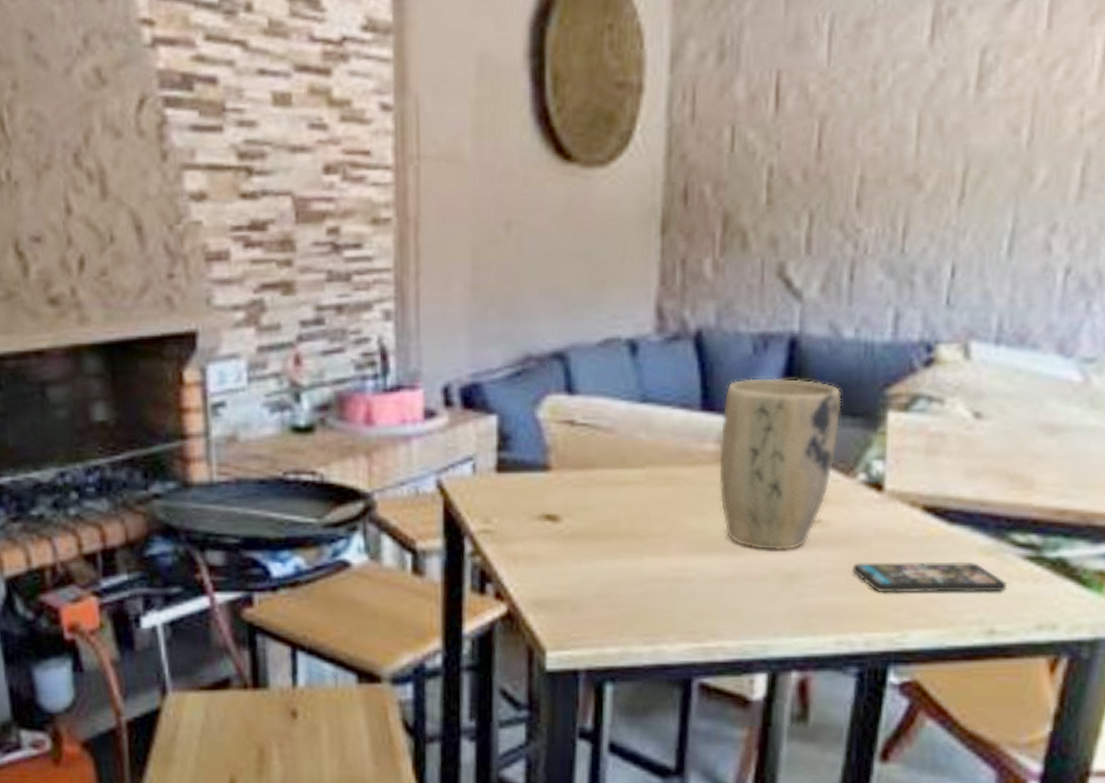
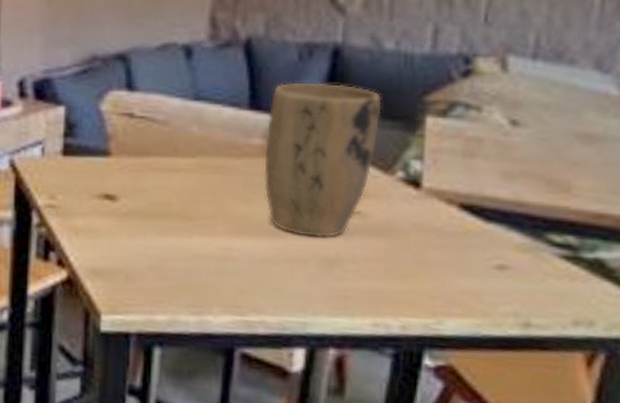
smartphone: present [852,563,1007,593] -> none [389,252,543,288]

